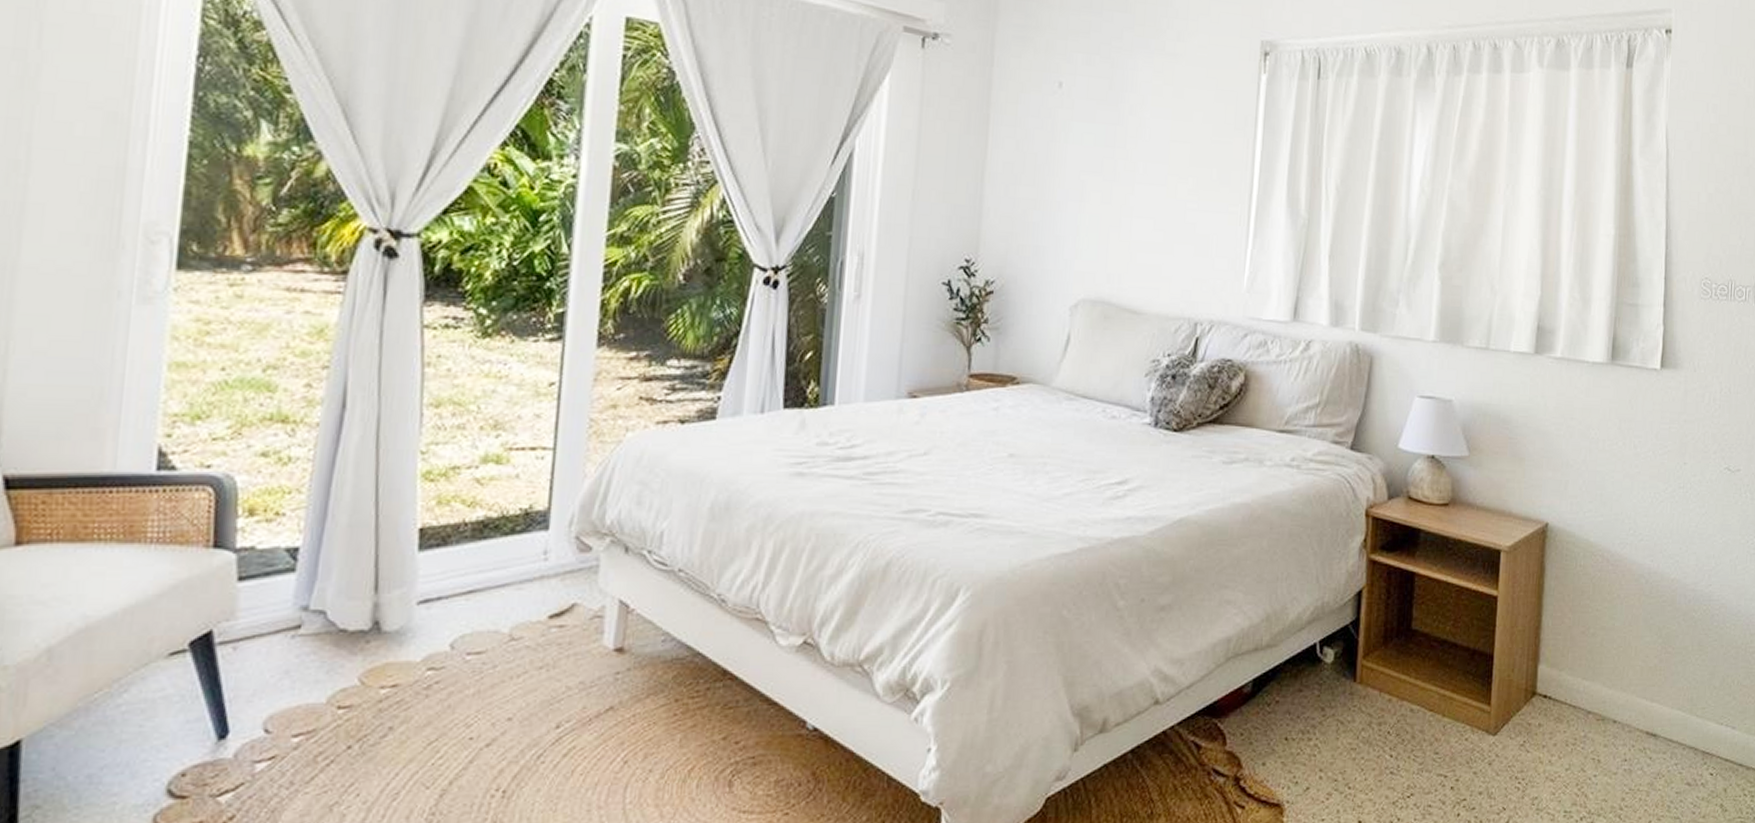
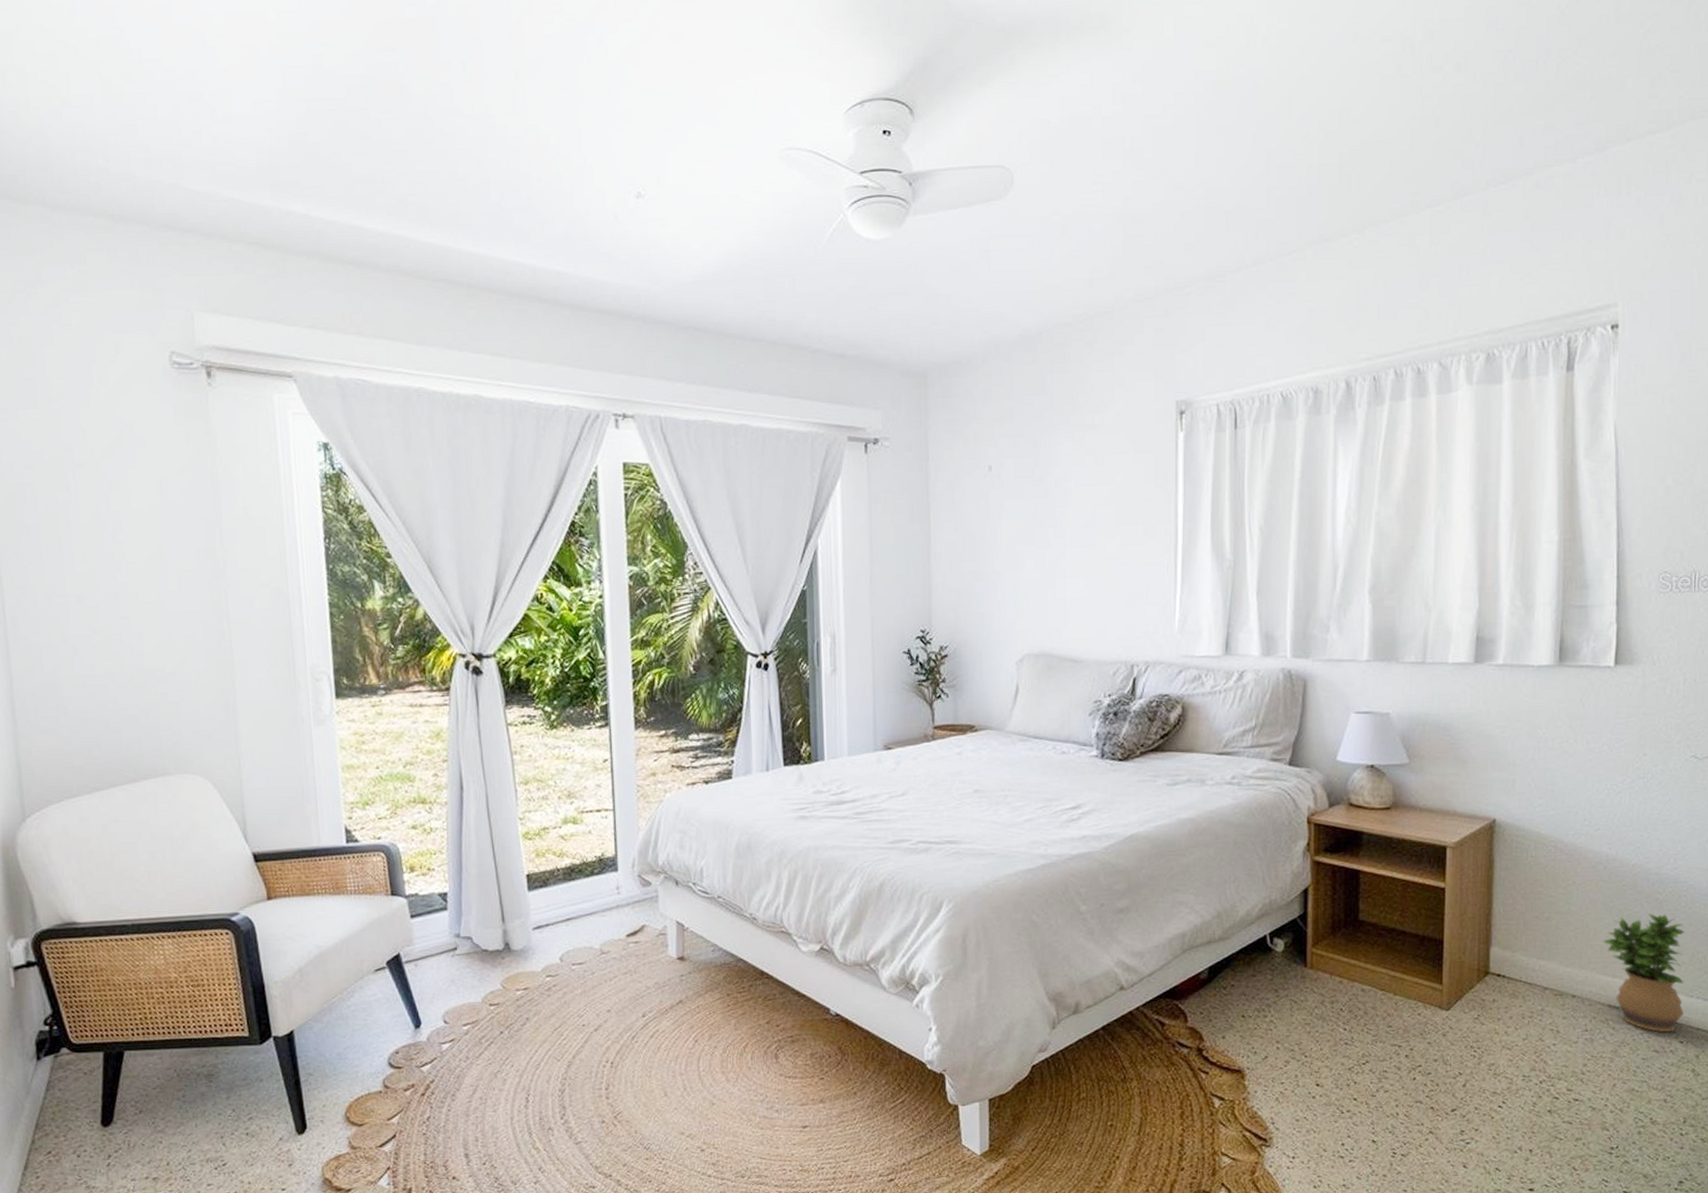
potted plant: none [1643,633,1716,764] -> present [1603,913,1685,1033]

